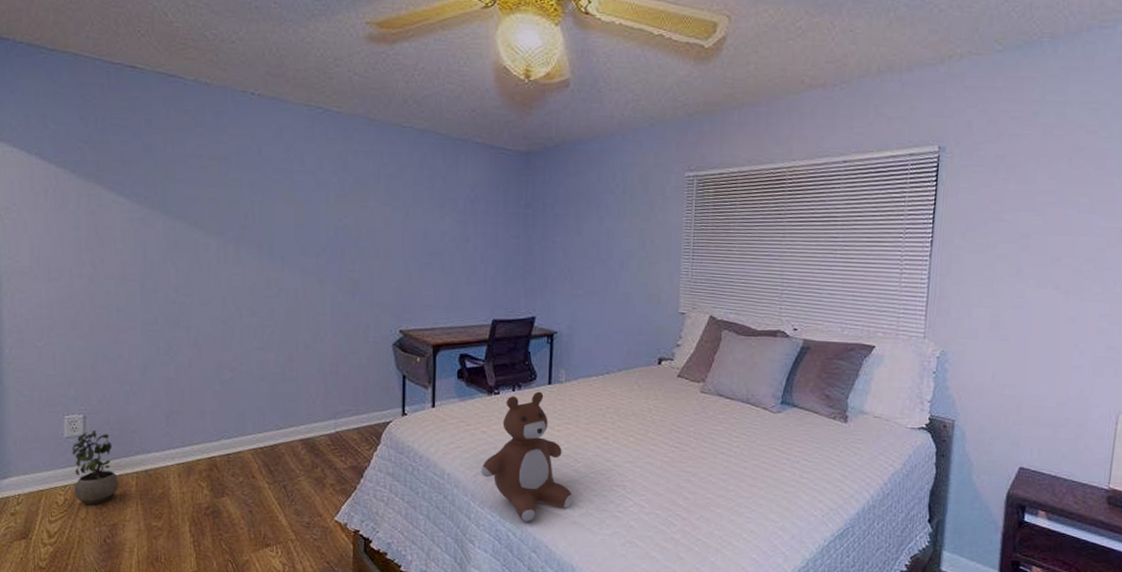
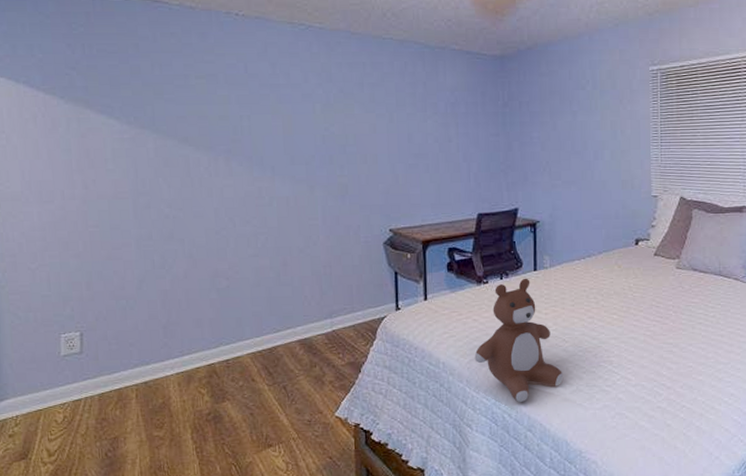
potted plant: present [72,430,119,506] -> none [69,346,119,421]

